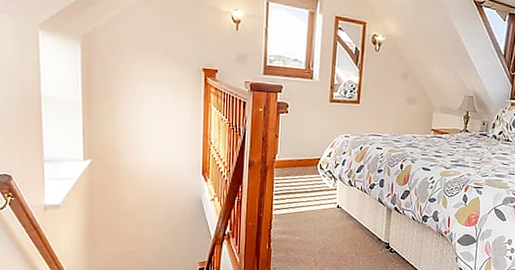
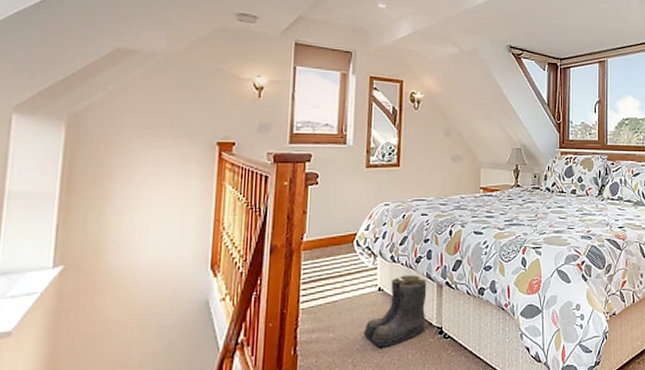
boots: none [323,197,379,253] -> present [362,274,427,347]

